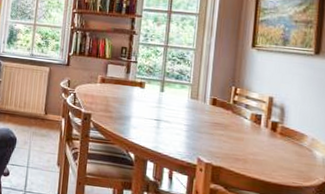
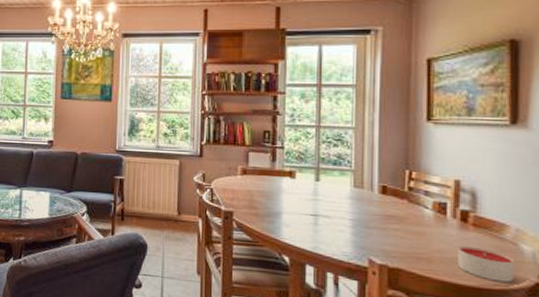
candle: none [266,150,309,181] -> present [458,245,514,283]

